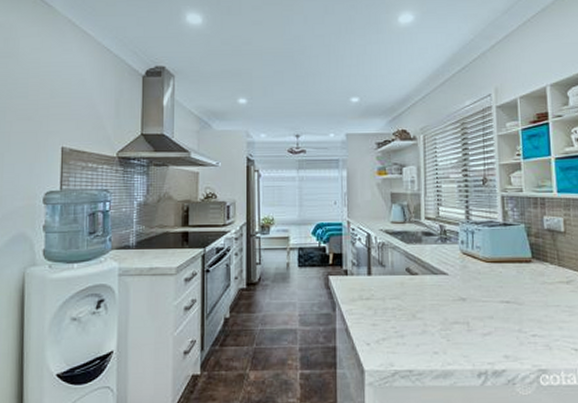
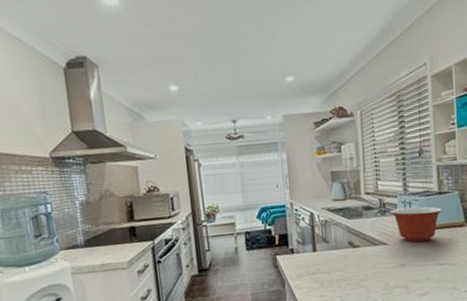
mixing bowl: none [452,237,507,275] -> present [391,207,442,242]

